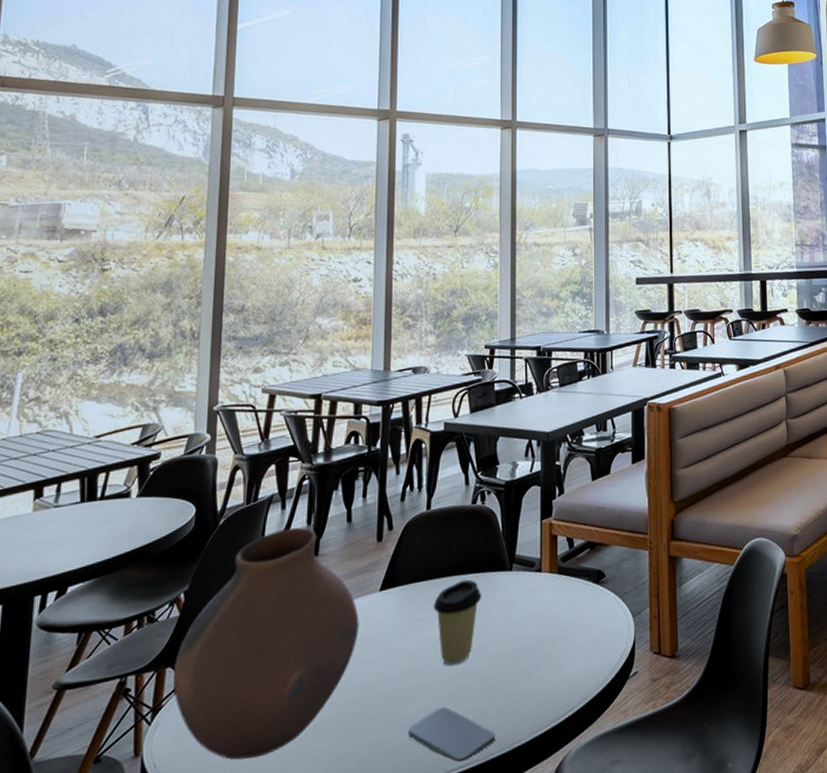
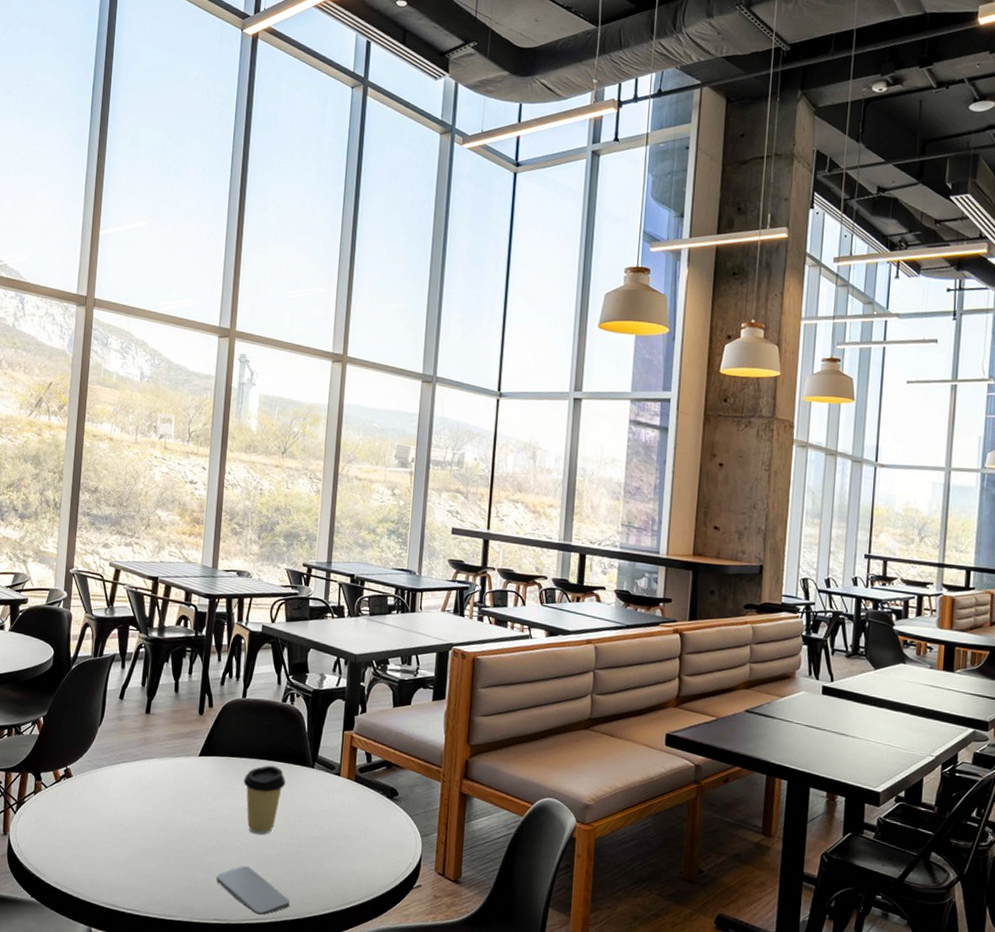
vase: present [173,527,359,760] -> none [33,684,181,863]

